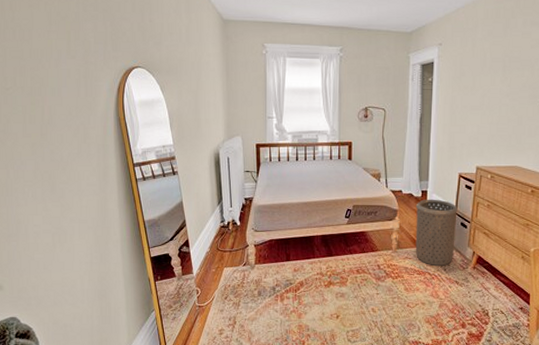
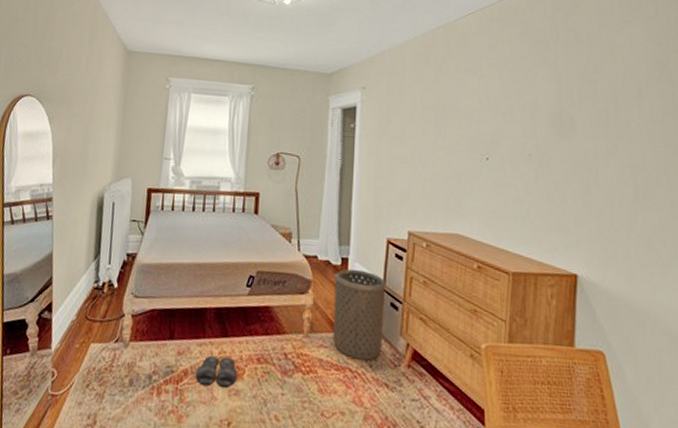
slippers: none [309,270,342,292] -> present [195,355,238,388]

